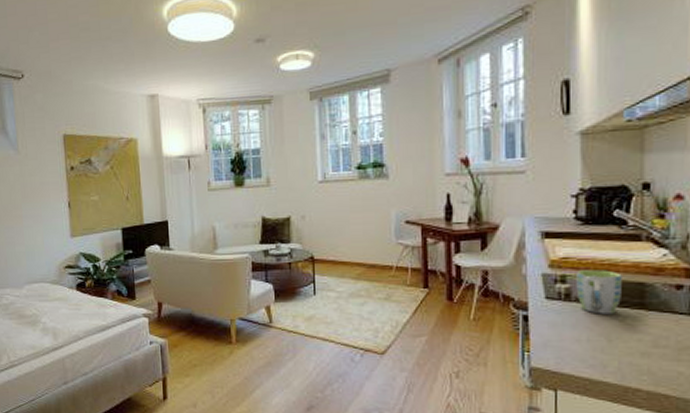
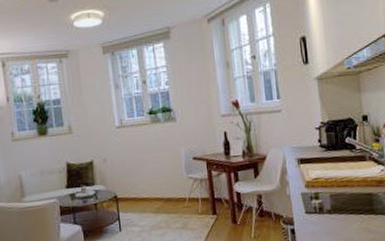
mug: present [576,270,624,314] -> none [325,185,358,222]

